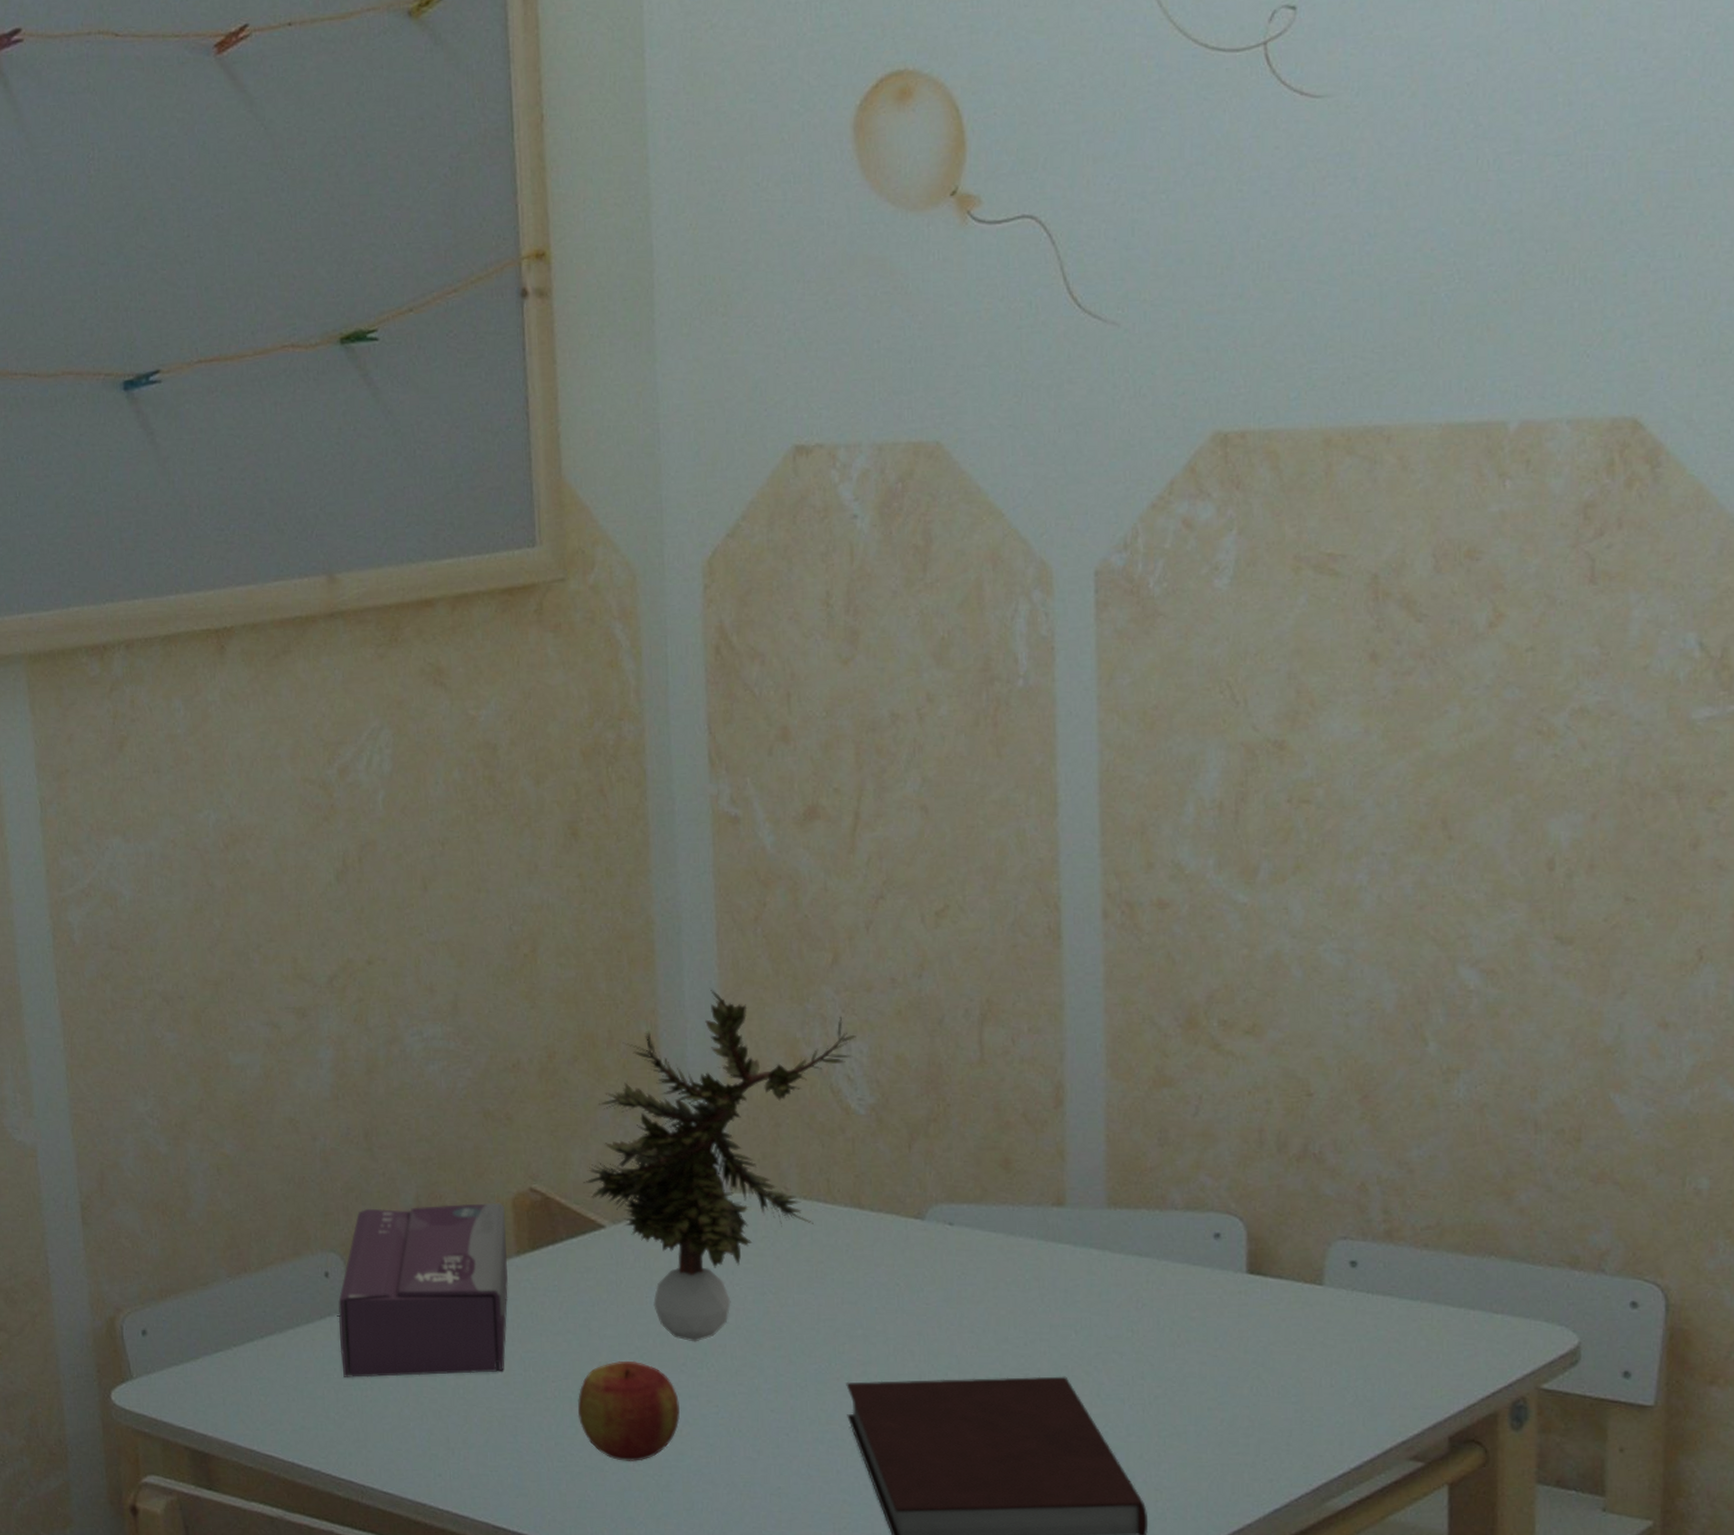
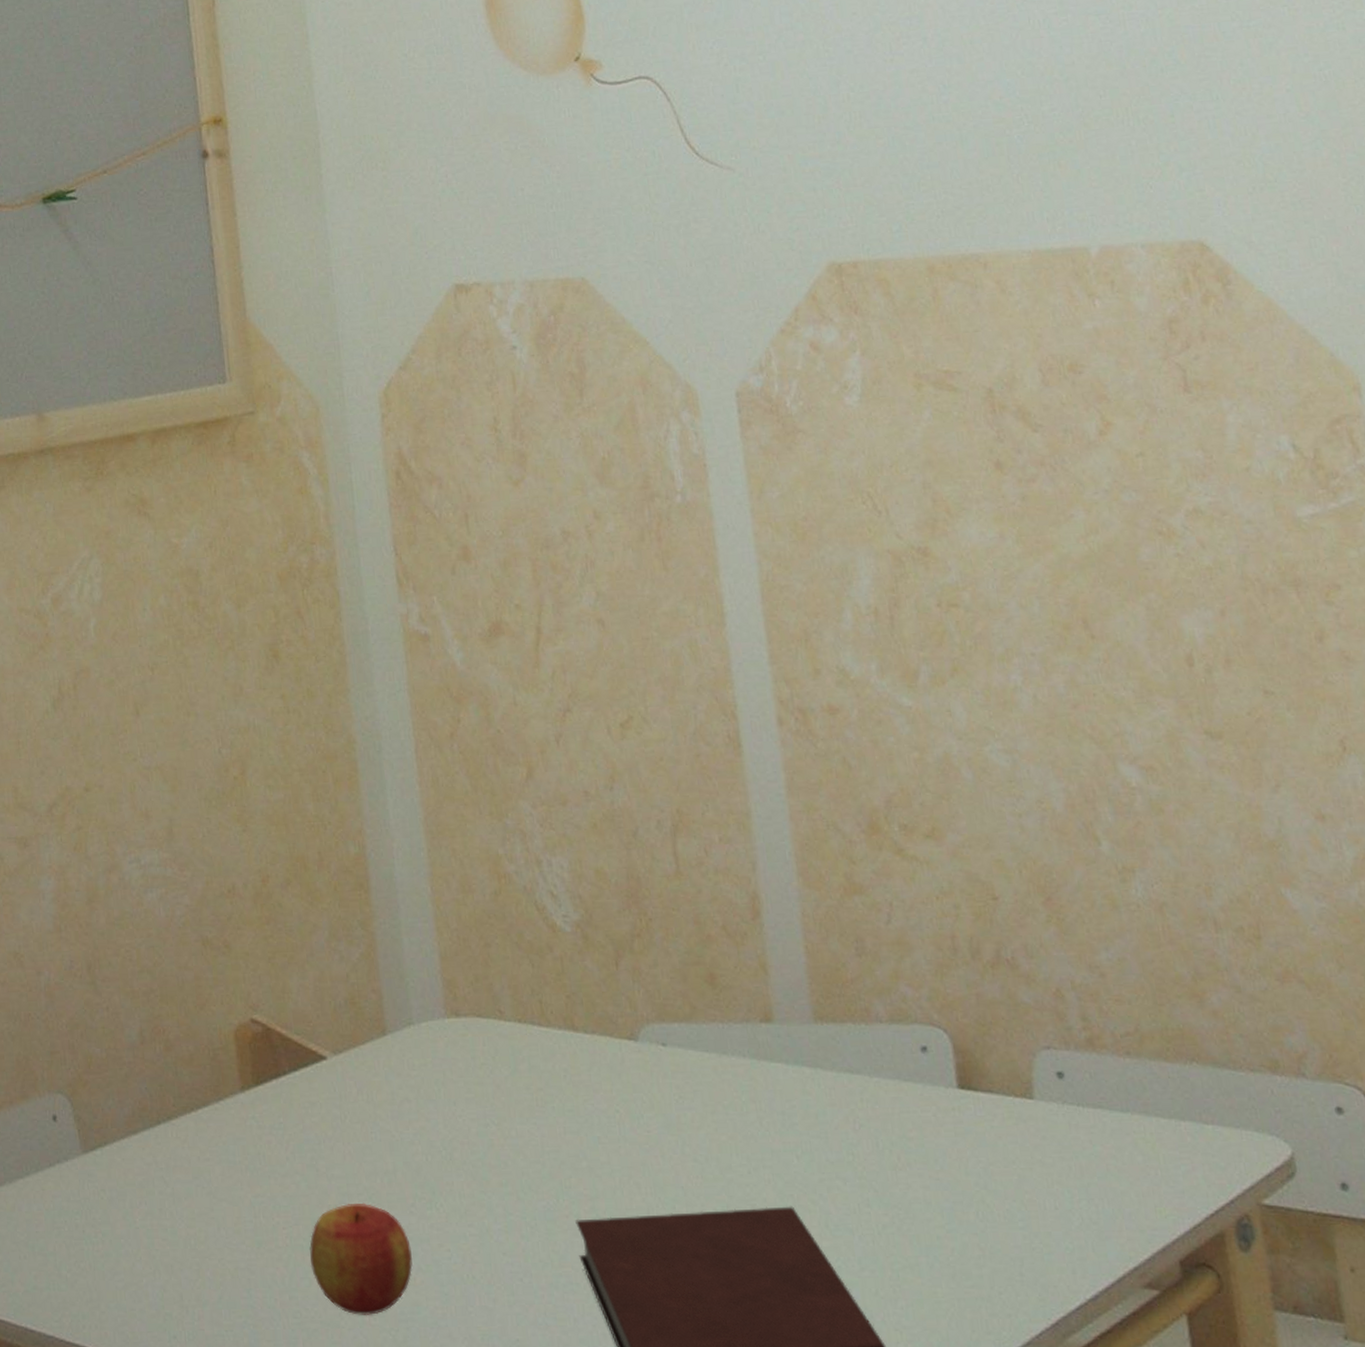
tissue box: present [338,1202,509,1378] -> none [67,1035,236,1230]
potted plant: present [584,988,858,1342] -> none [303,806,557,1180]

